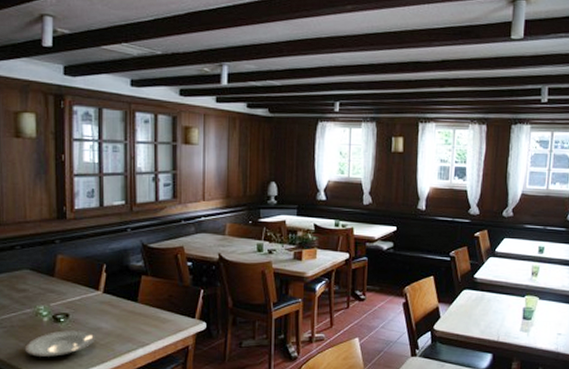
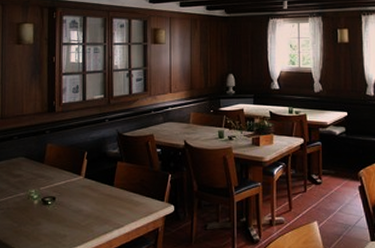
plate: present [24,329,95,357] -> none [17,211,77,237]

